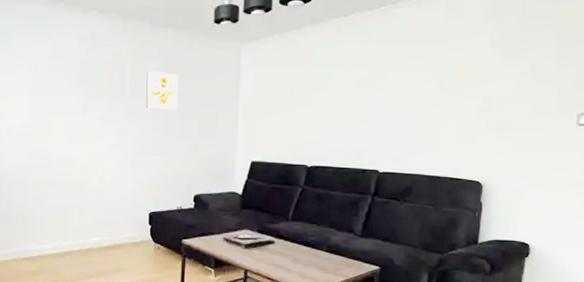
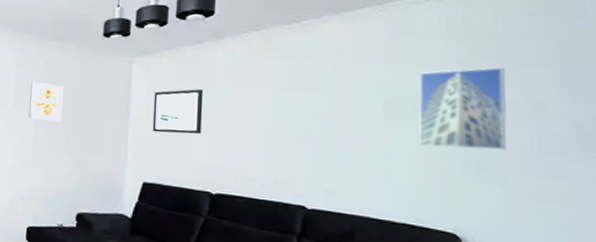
wall art: none [259,72,302,115] -> present [152,89,204,135]
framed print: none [461,46,522,114] -> present [418,67,507,151]

